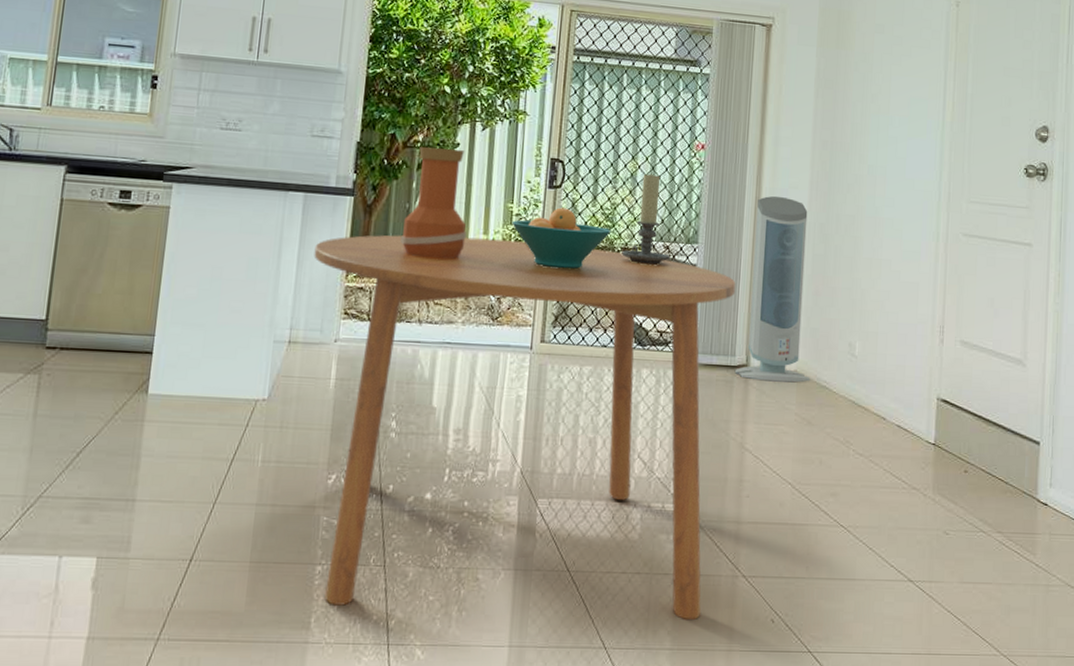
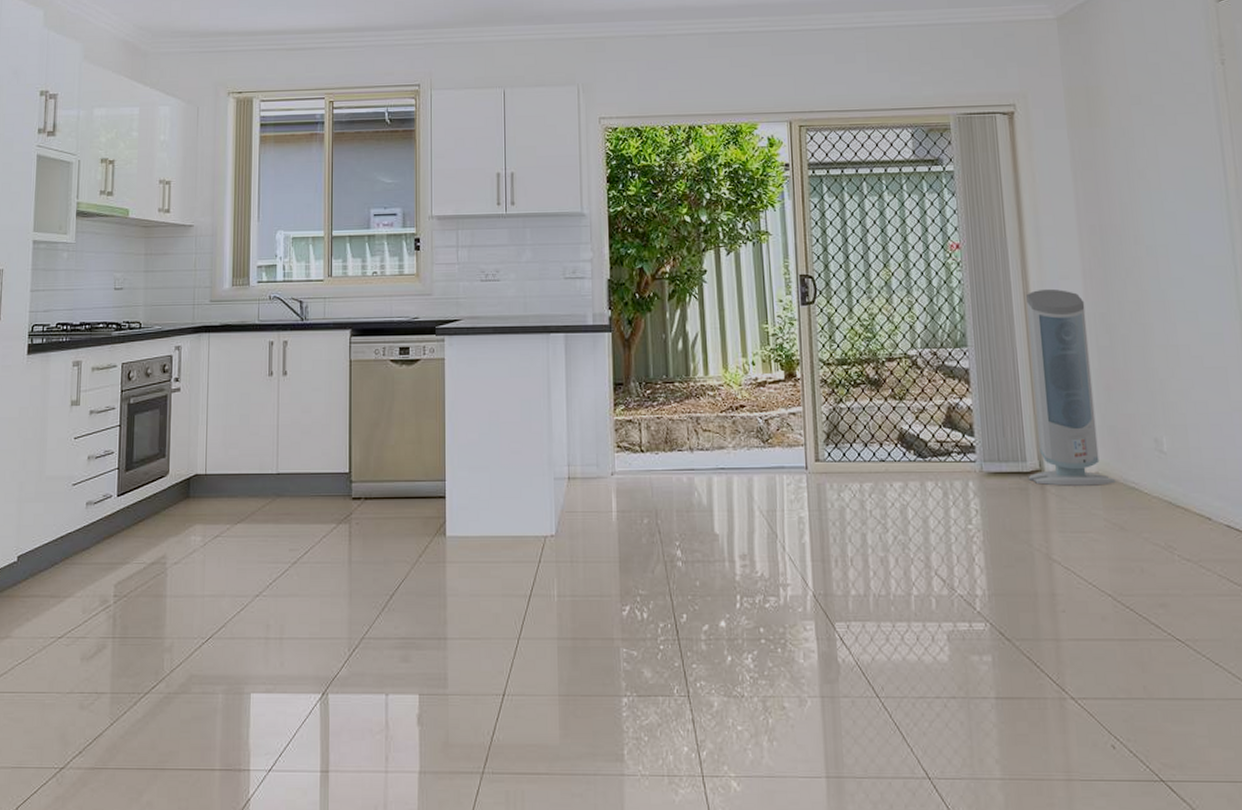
dining table: present [314,235,736,621] -> none [581,361,1029,748]
vase: present [400,147,467,259] -> none [661,277,726,386]
fruit bowl: present [512,207,612,269] -> none [769,323,873,385]
candle holder: present [621,173,670,265] -> none [887,279,940,373]

